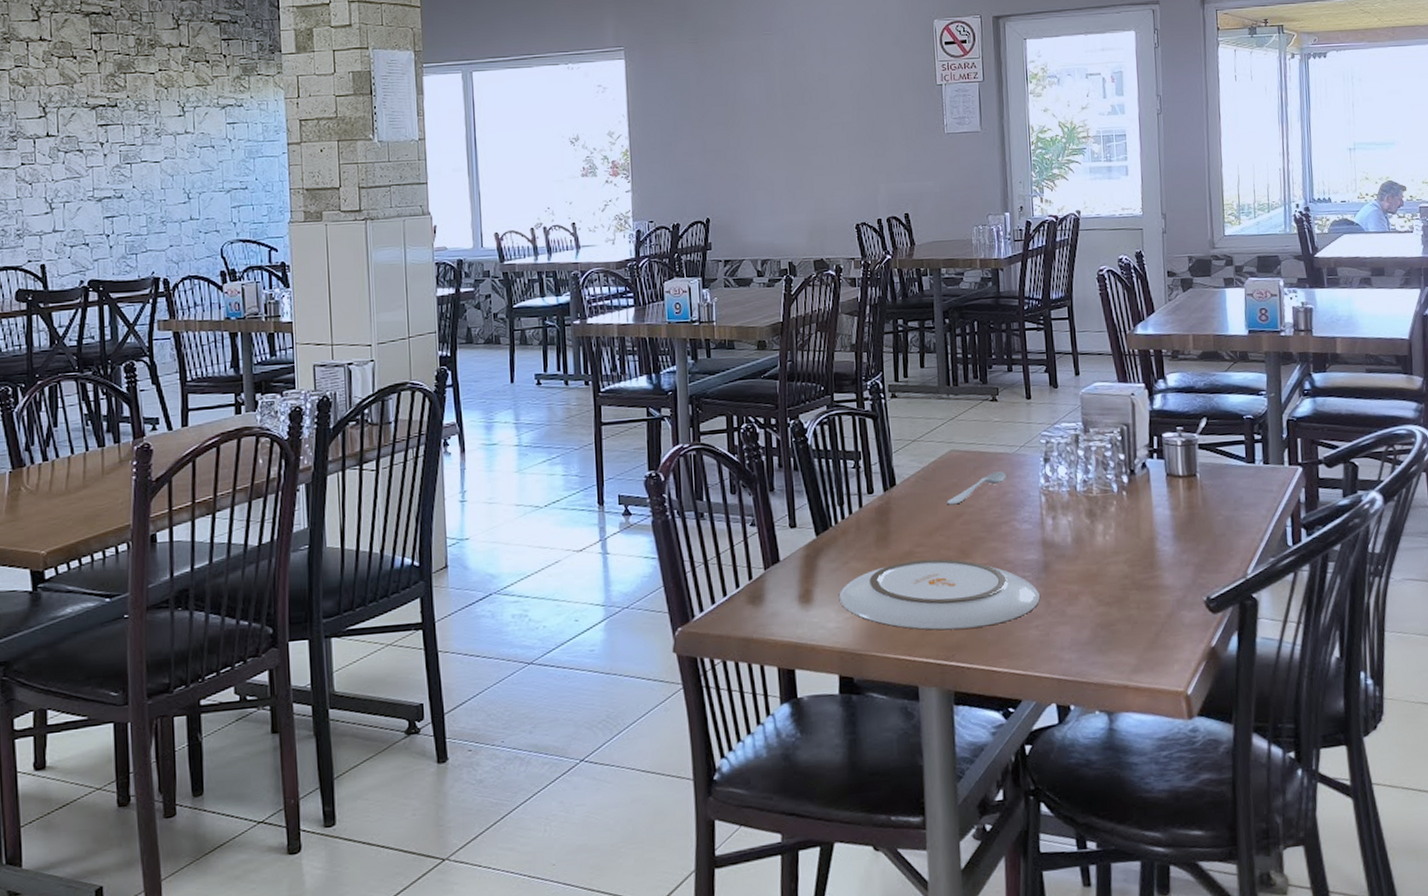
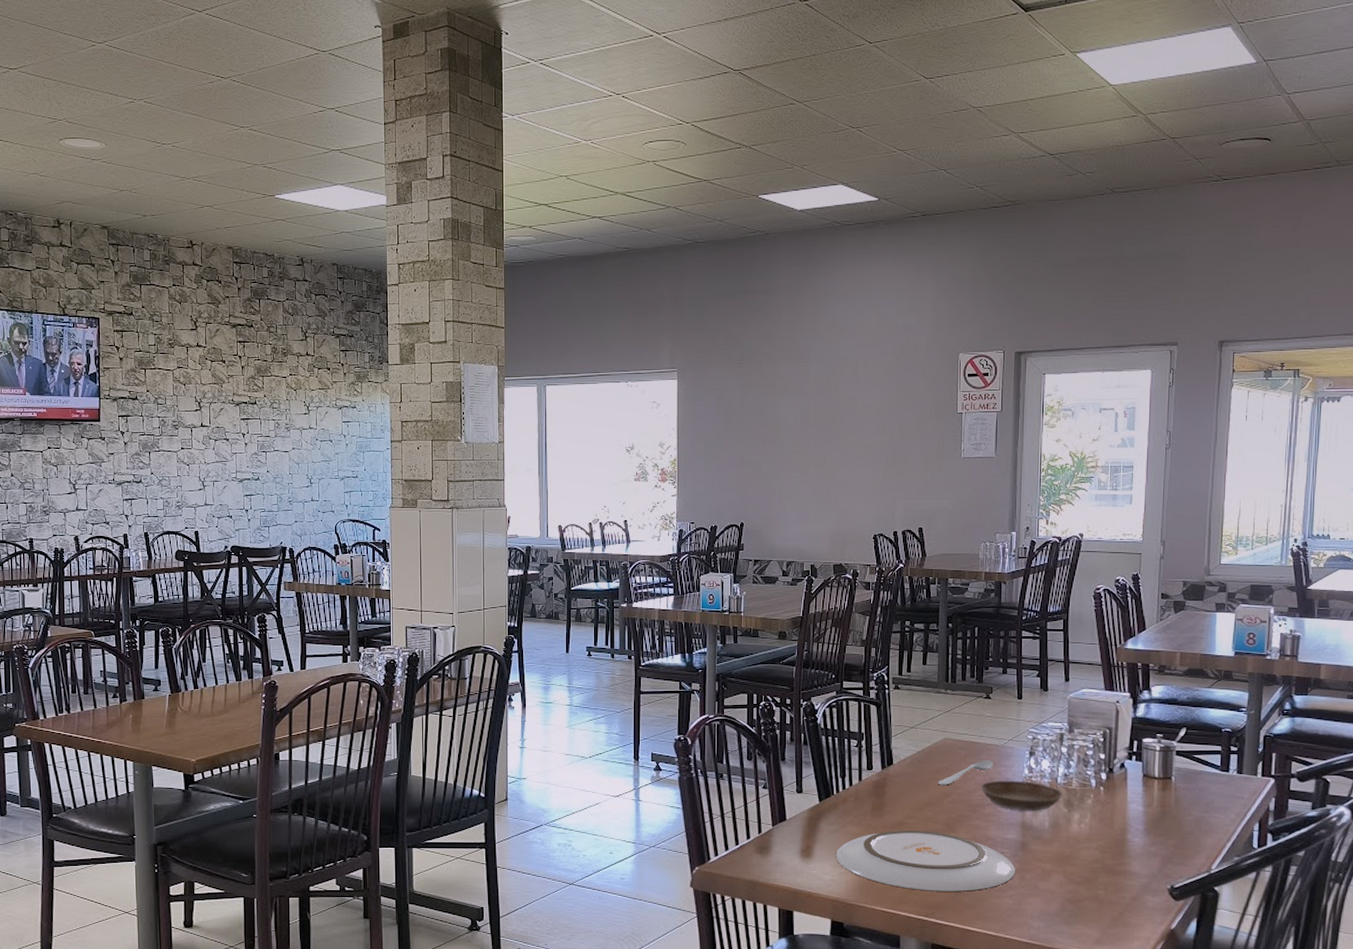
saucer: none [994,492,1084,527] -> present [980,780,1063,811]

